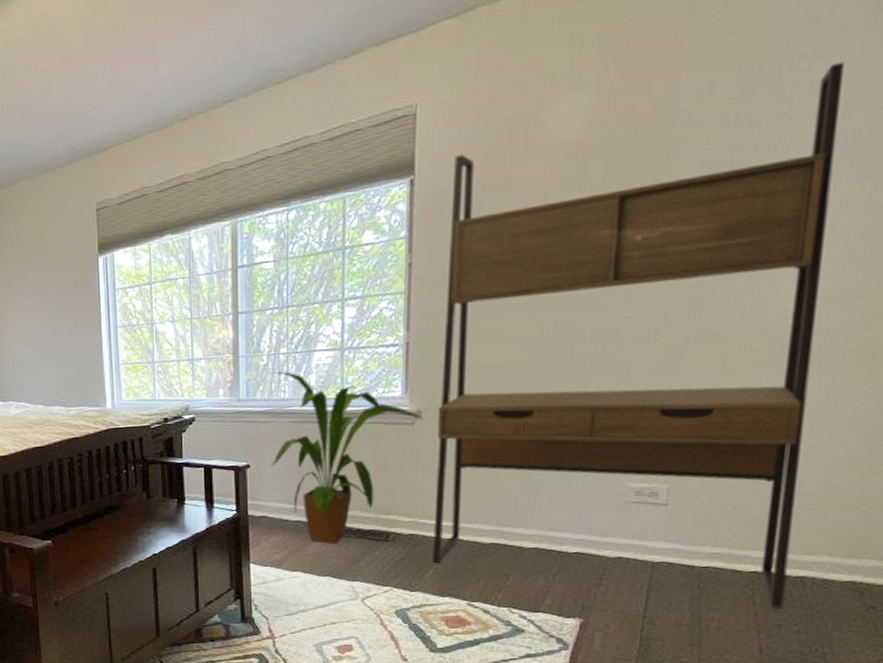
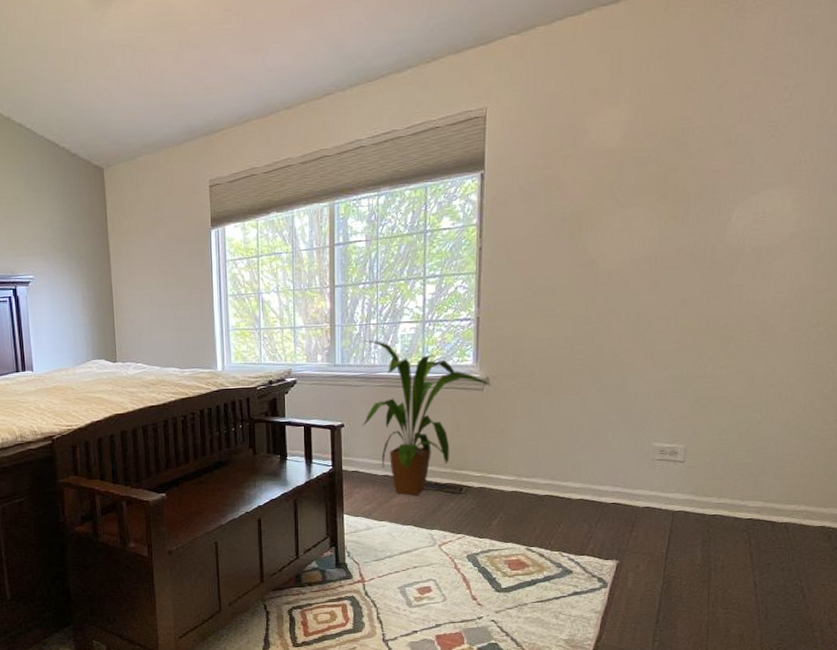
desk: present [433,61,844,608] -> none [498,95,816,549]

